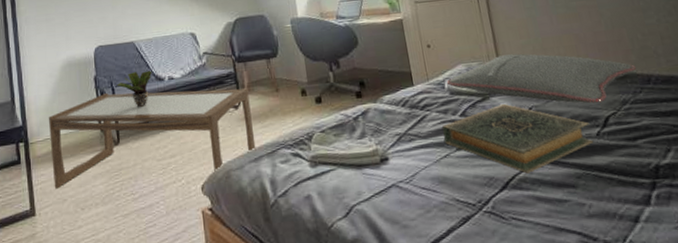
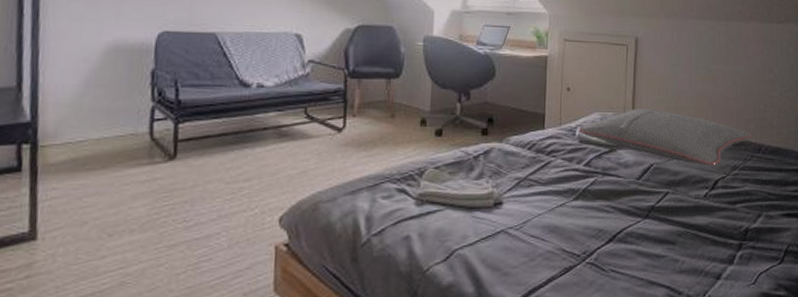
coffee table: present [48,87,256,189] -> none [70,94,358,208]
potted plant: present [116,70,153,108] -> none [183,72,236,117]
hardback book: present [442,104,593,174] -> none [564,158,701,228]

